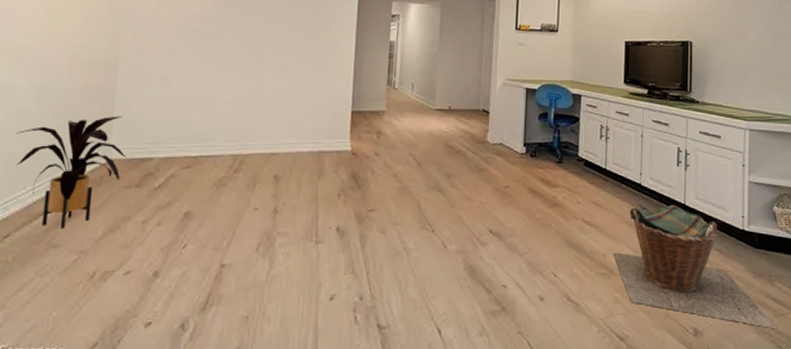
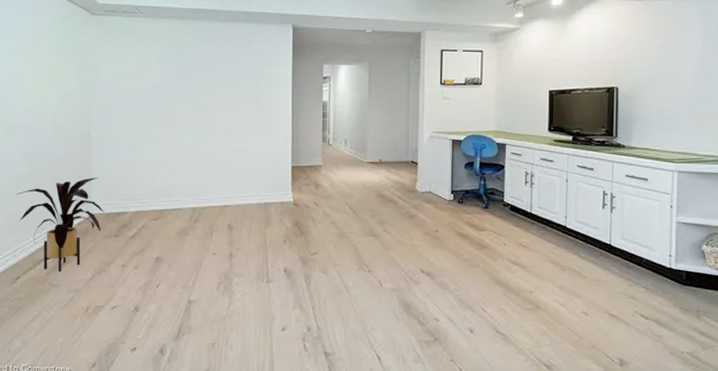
laundry basket: present [613,204,777,330] -> none [539,245,705,361]

